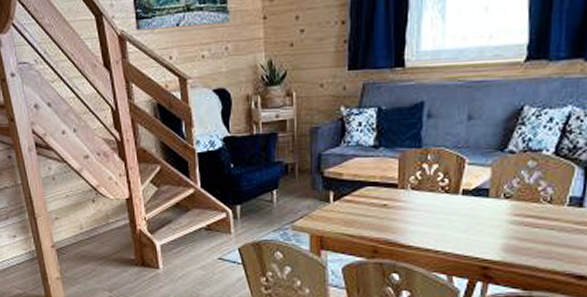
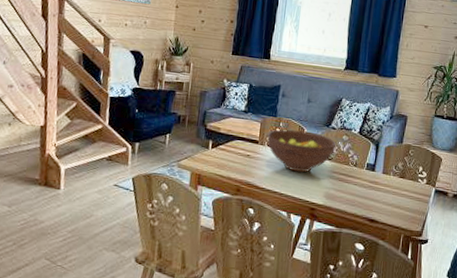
fruit bowl: none [410,162,518,220] -> present [267,129,336,173]

